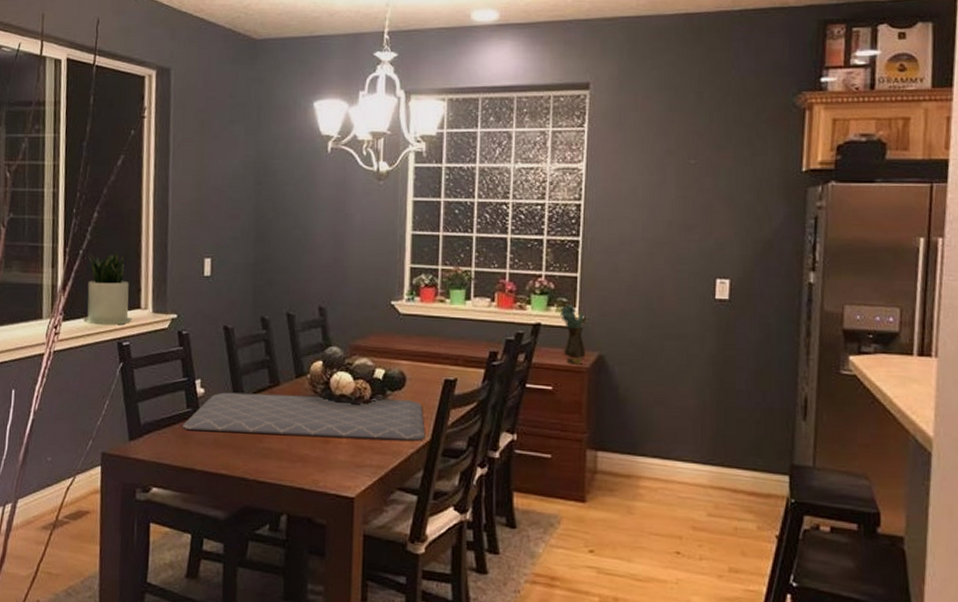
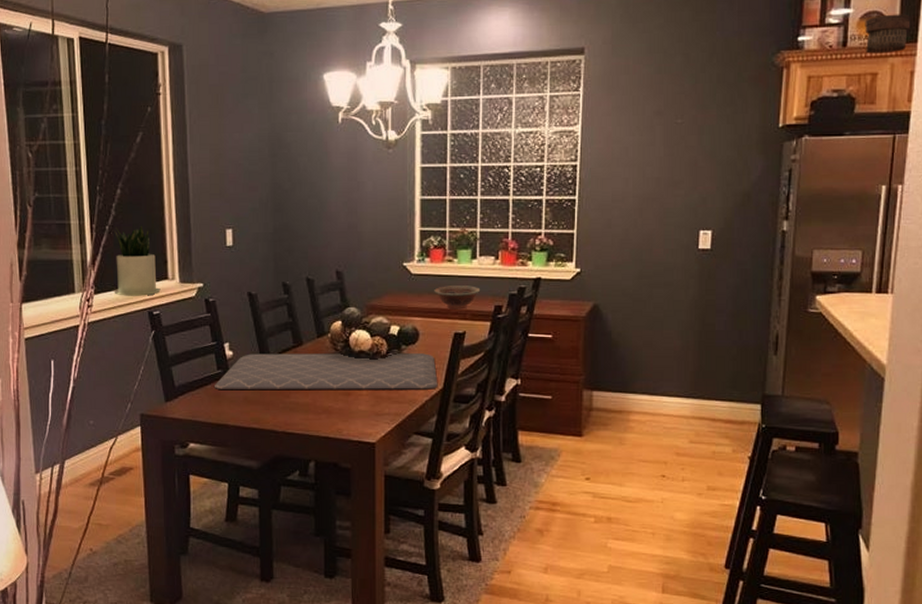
decorative bowl: none [424,328,475,354] -> present [434,286,481,309]
vase: present [559,302,586,365] -> none [557,257,582,314]
decorative box: none [894,57,945,98] -> present [865,14,911,54]

